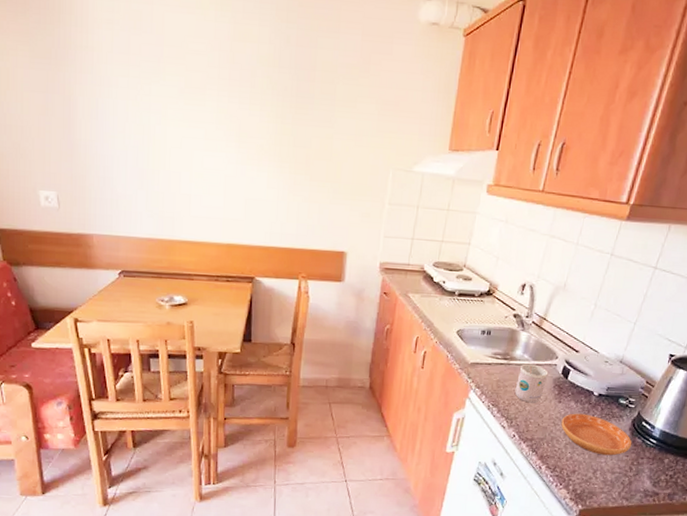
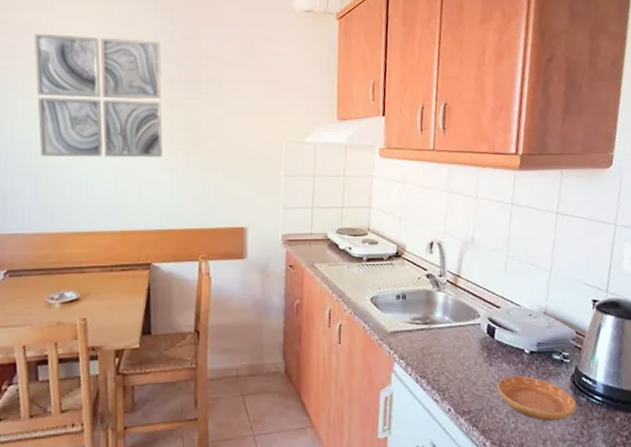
wall art: none [144,26,275,174] -> present [34,33,162,158]
mug: present [514,363,549,403] -> none [441,326,474,370]

